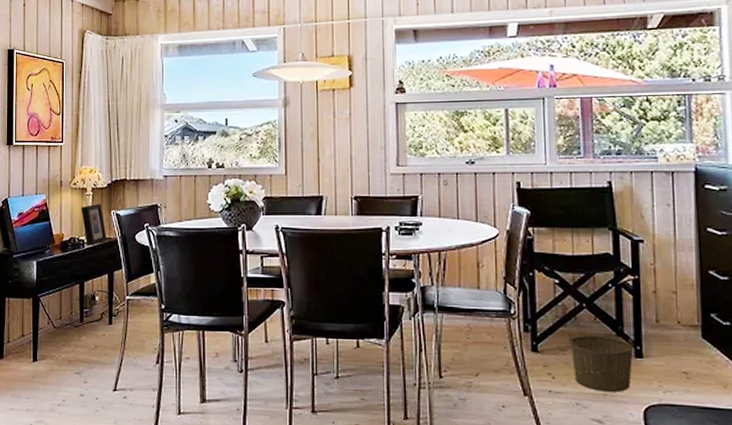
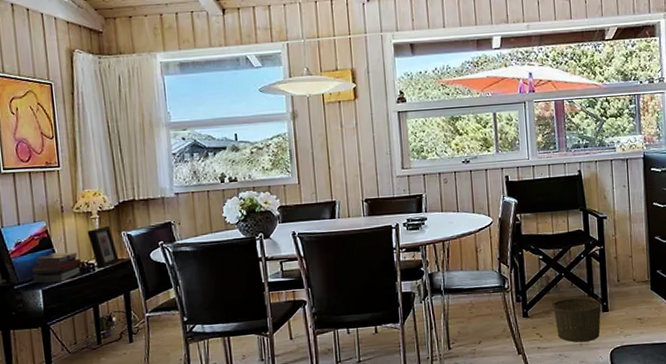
books: none [29,226,73,256] -> present [32,252,81,284]

